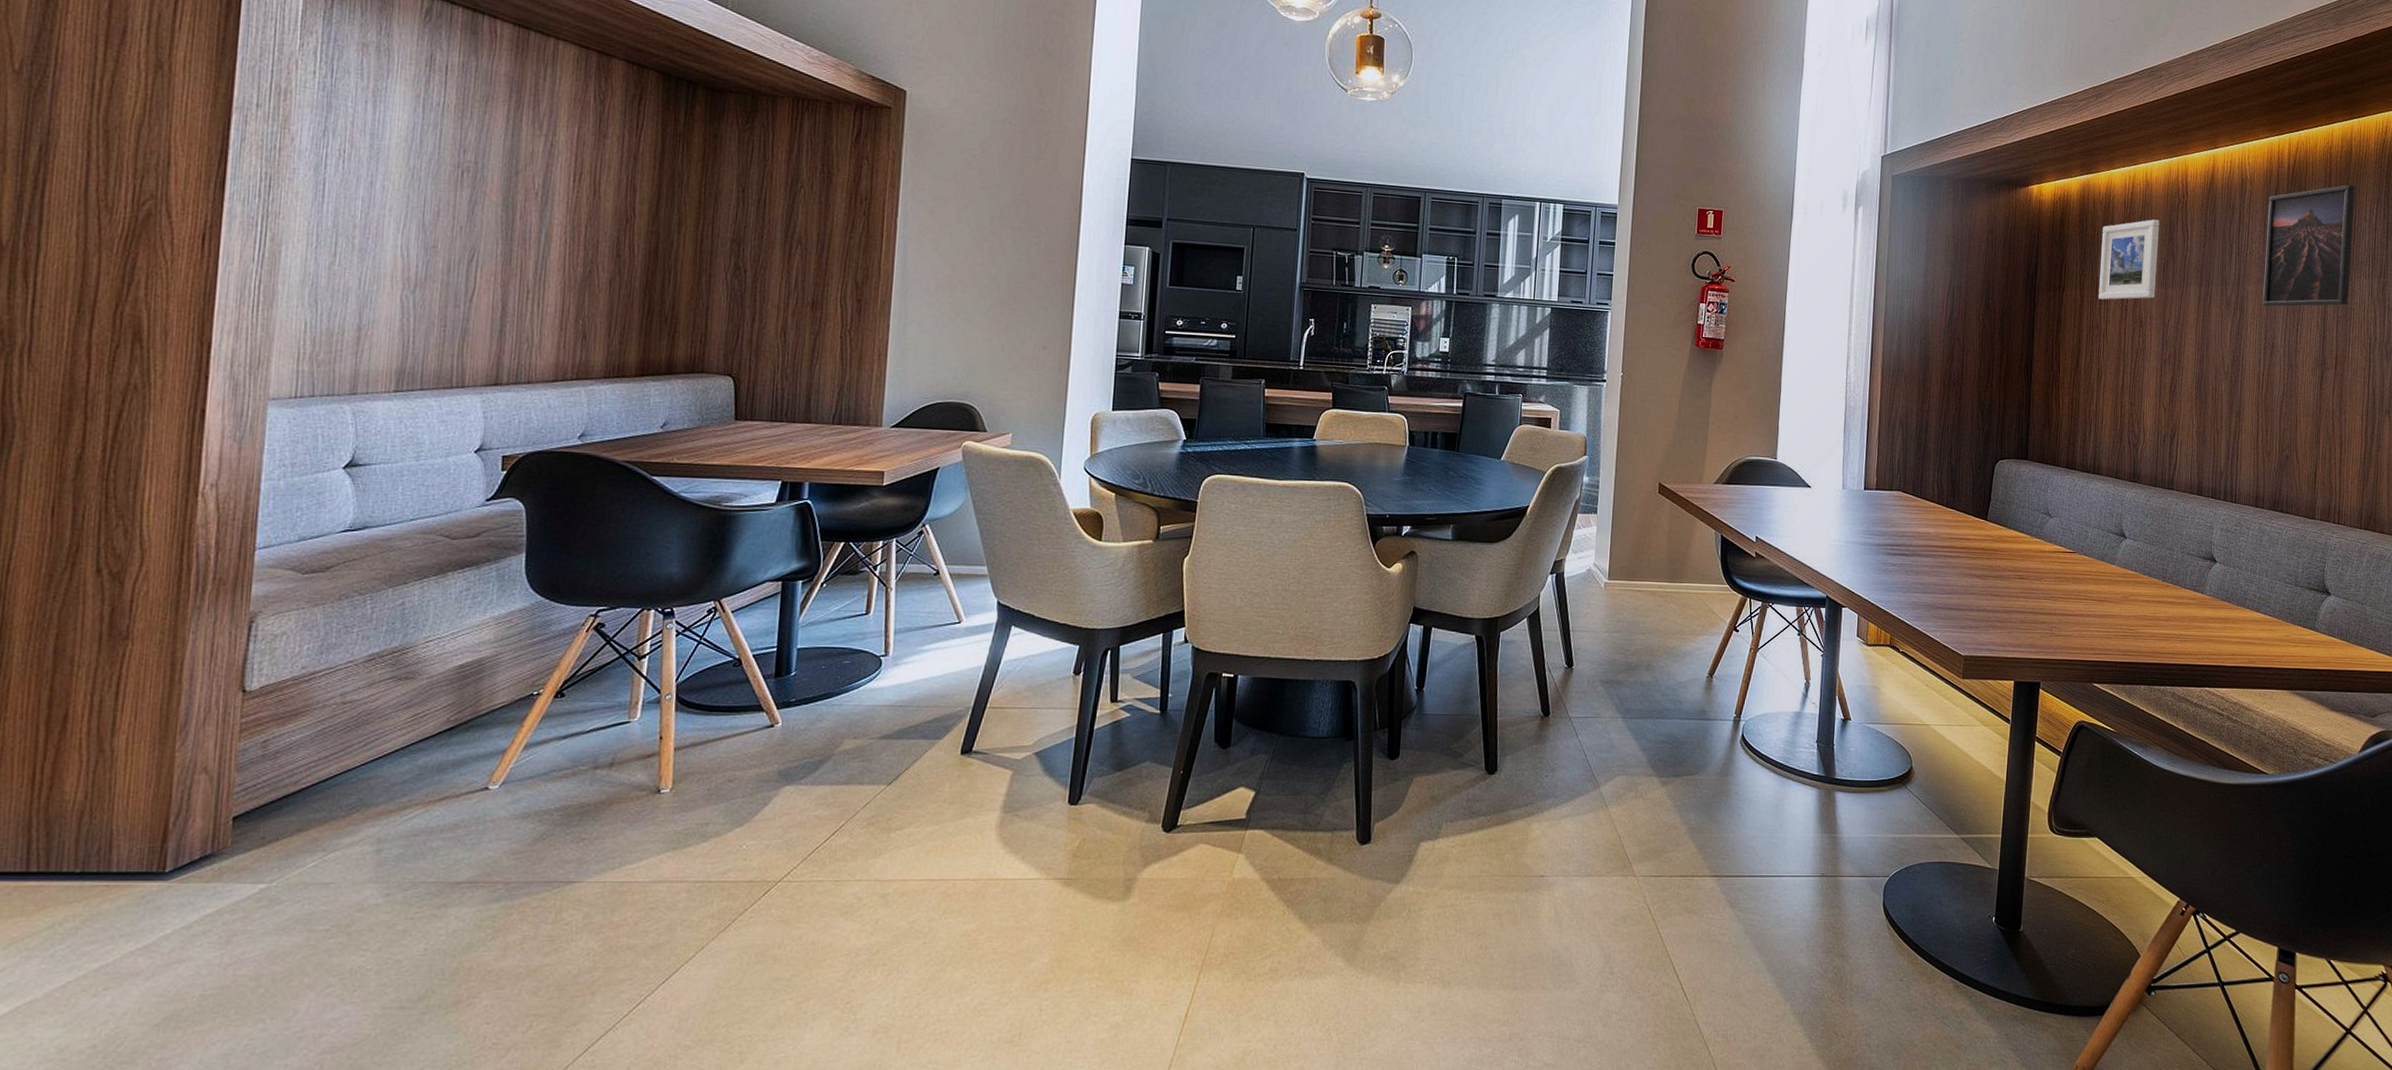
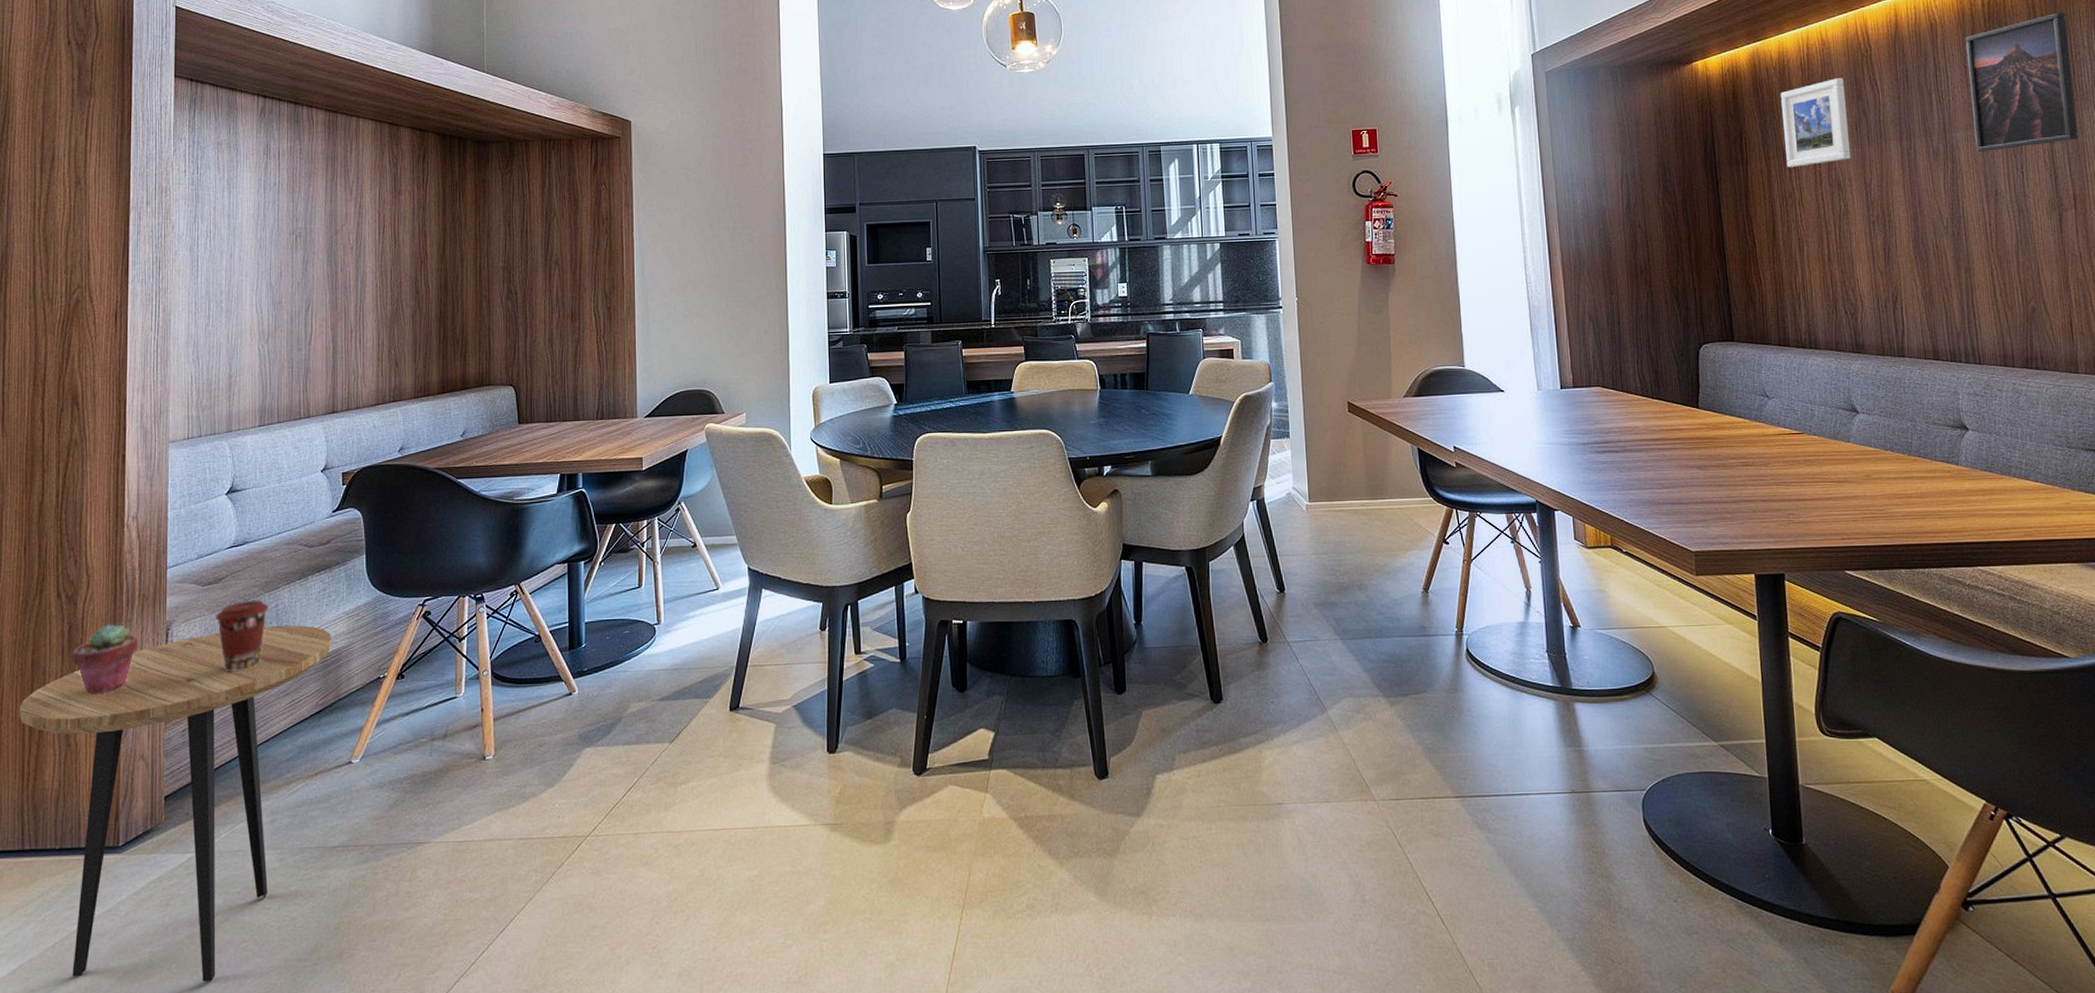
side table: none [31,626,475,1031] -> present [18,625,333,982]
potted succulent: none [113,610,209,693] -> present [72,624,138,695]
coffee cup: none [317,594,393,677] -> present [214,599,270,672]

